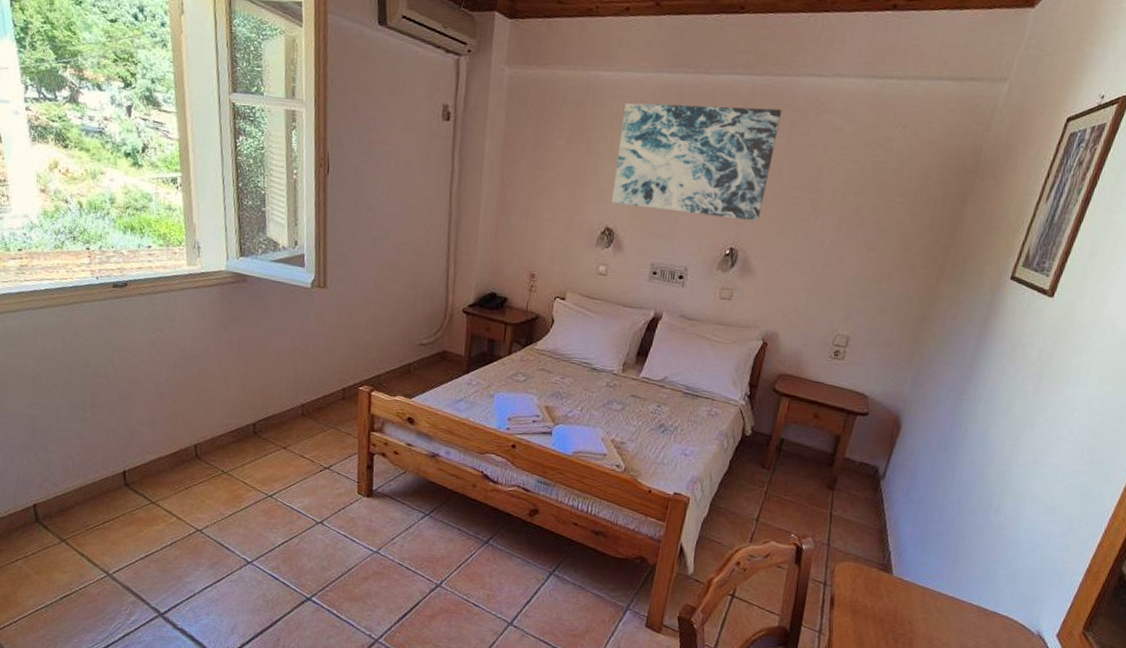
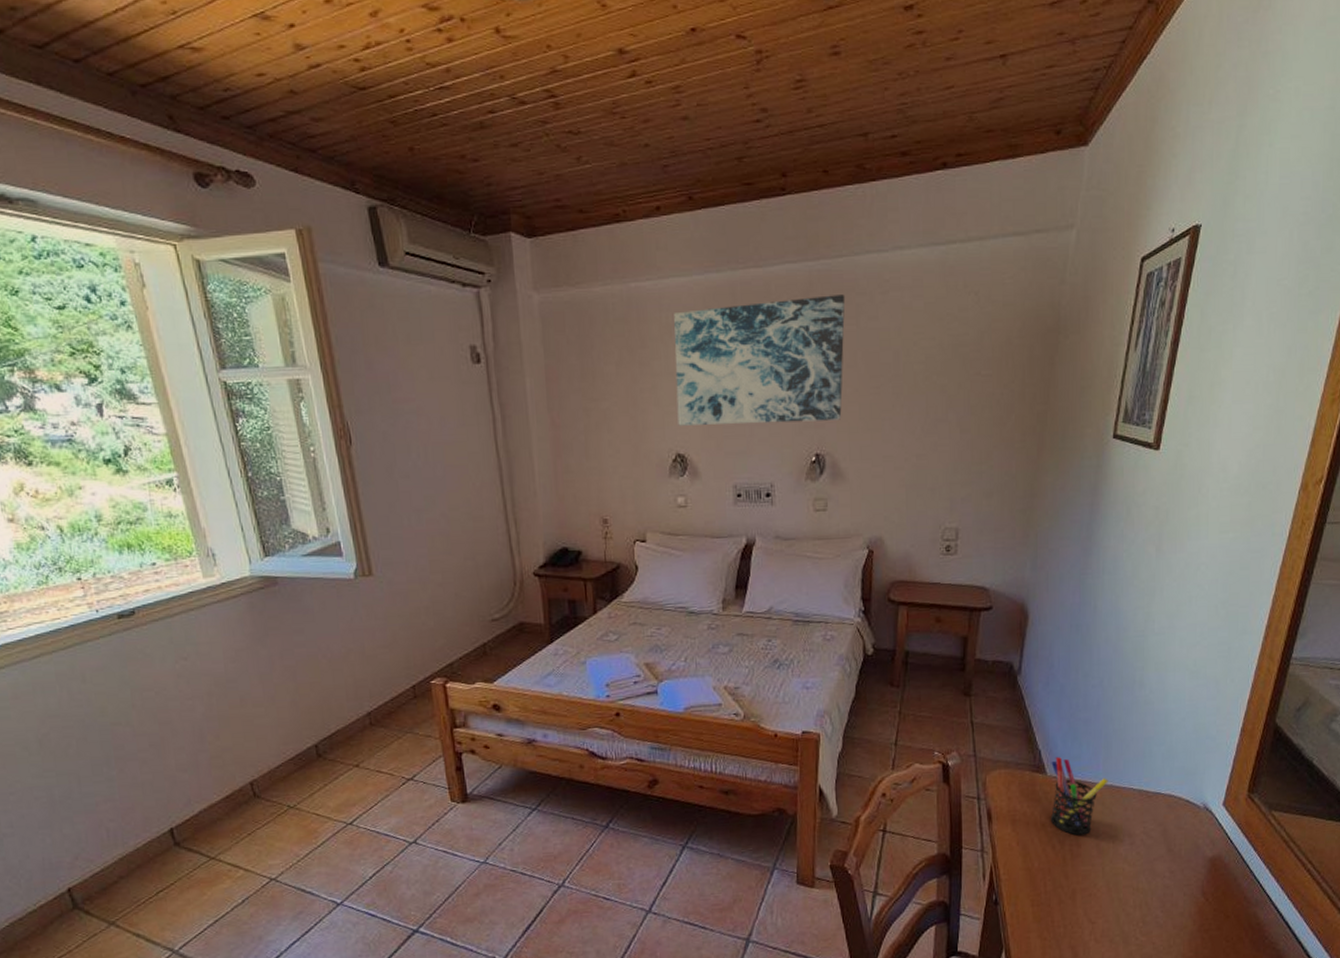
pen holder: none [888,560,950,637] -> present [1050,756,1109,836]

